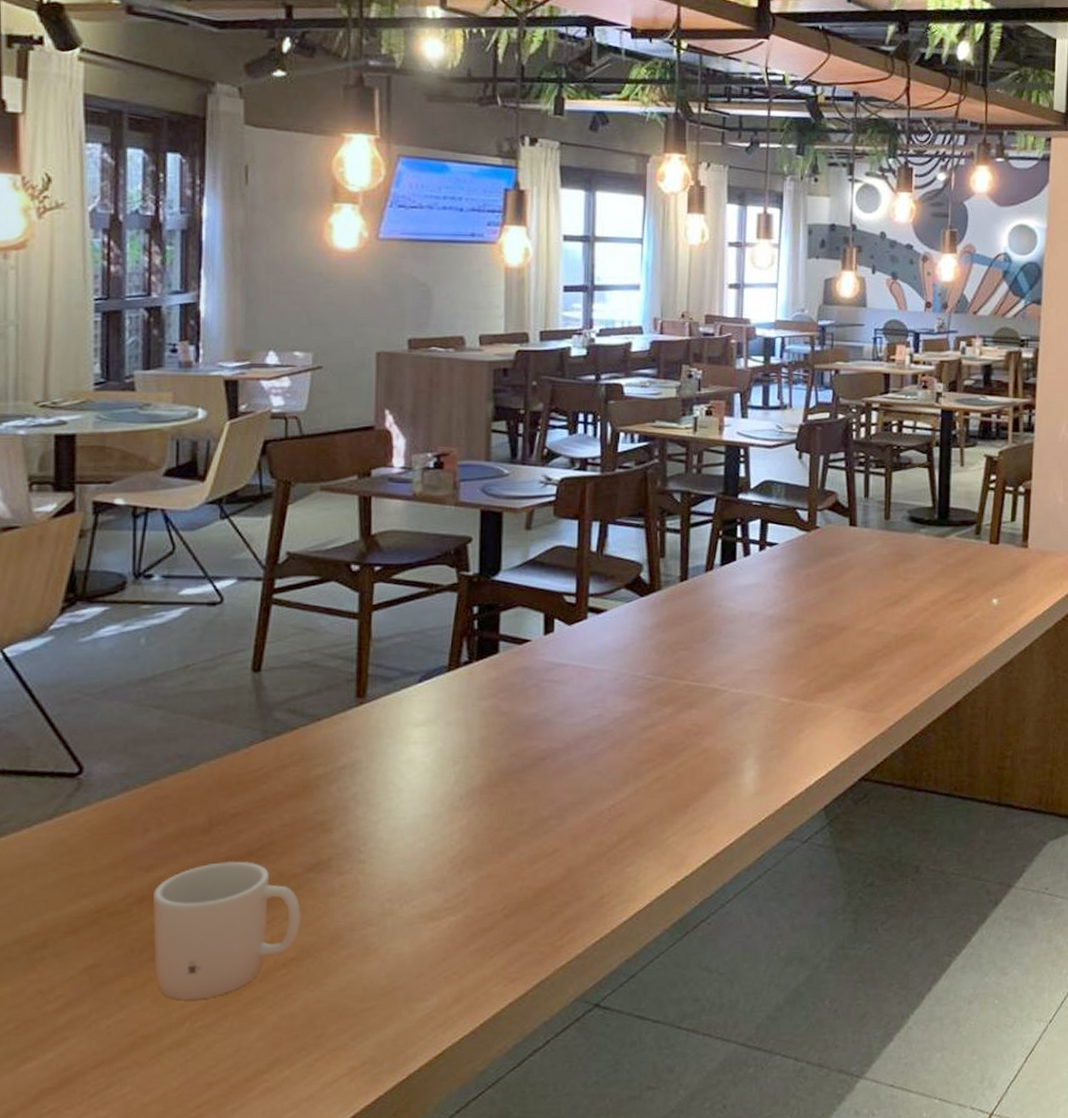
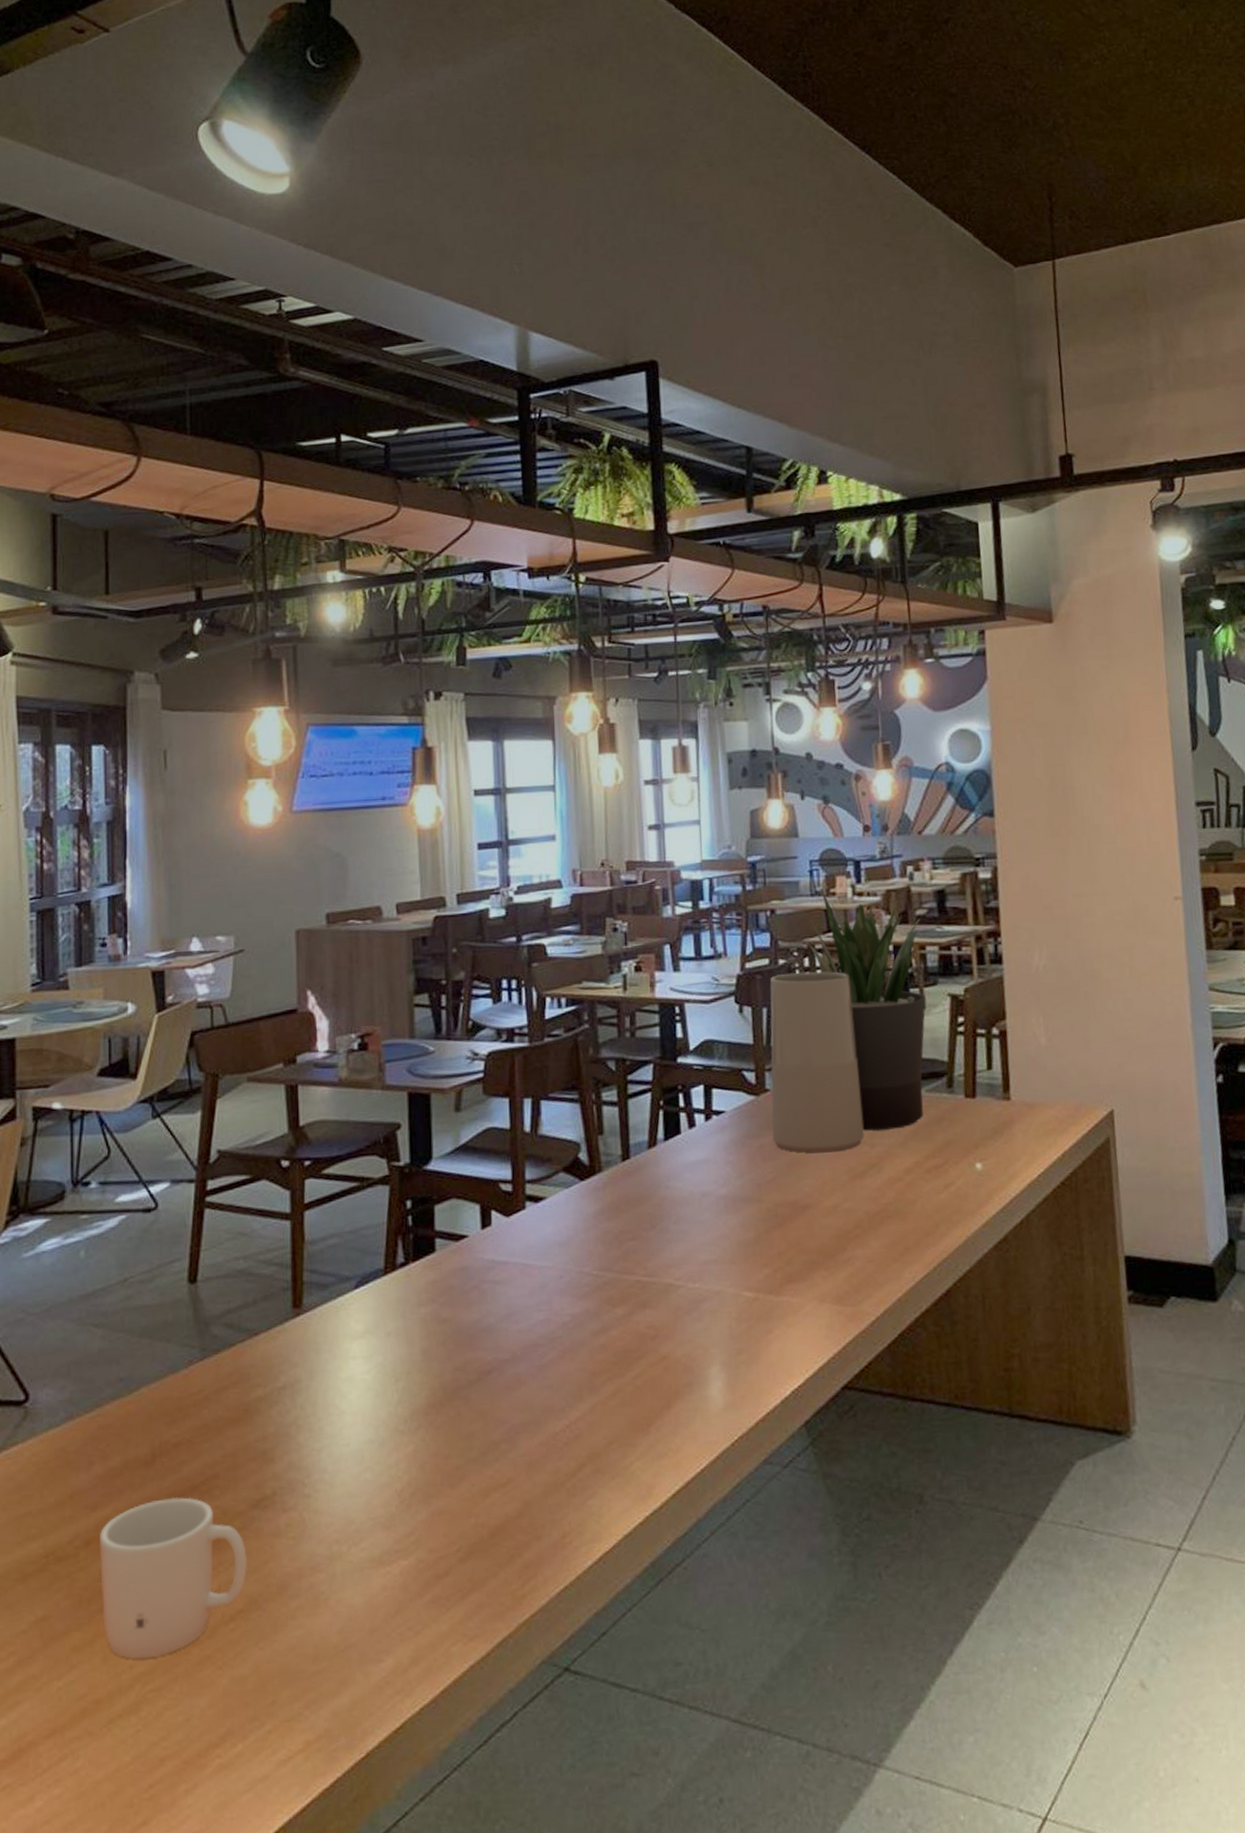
vase: none [819,426,901,584] -> present [770,971,864,1154]
planter: none [864,354,968,567] -> present [805,887,926,1131]

